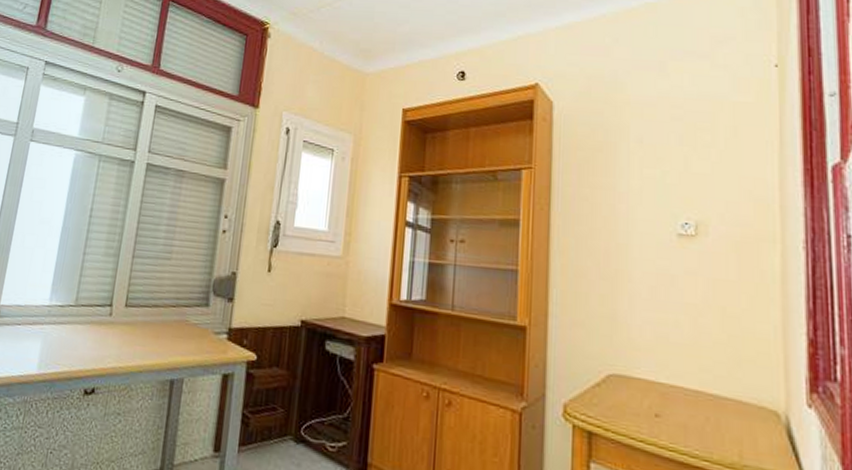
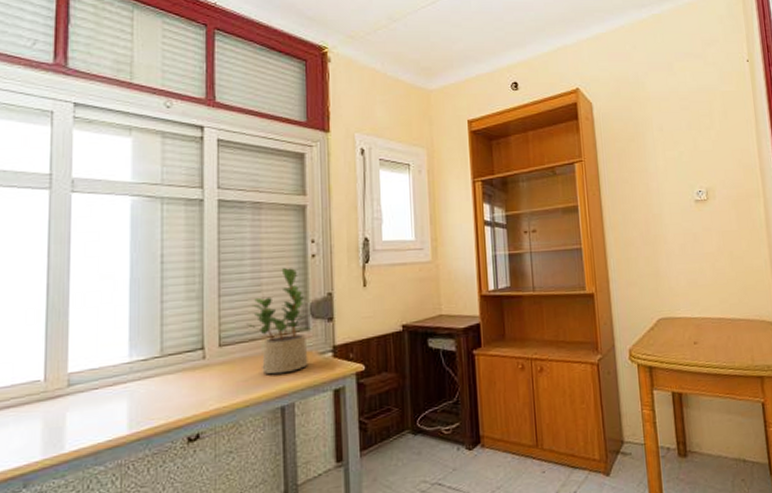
potted plant: none [152,238,209,347] -> present [247,267,308,375]

